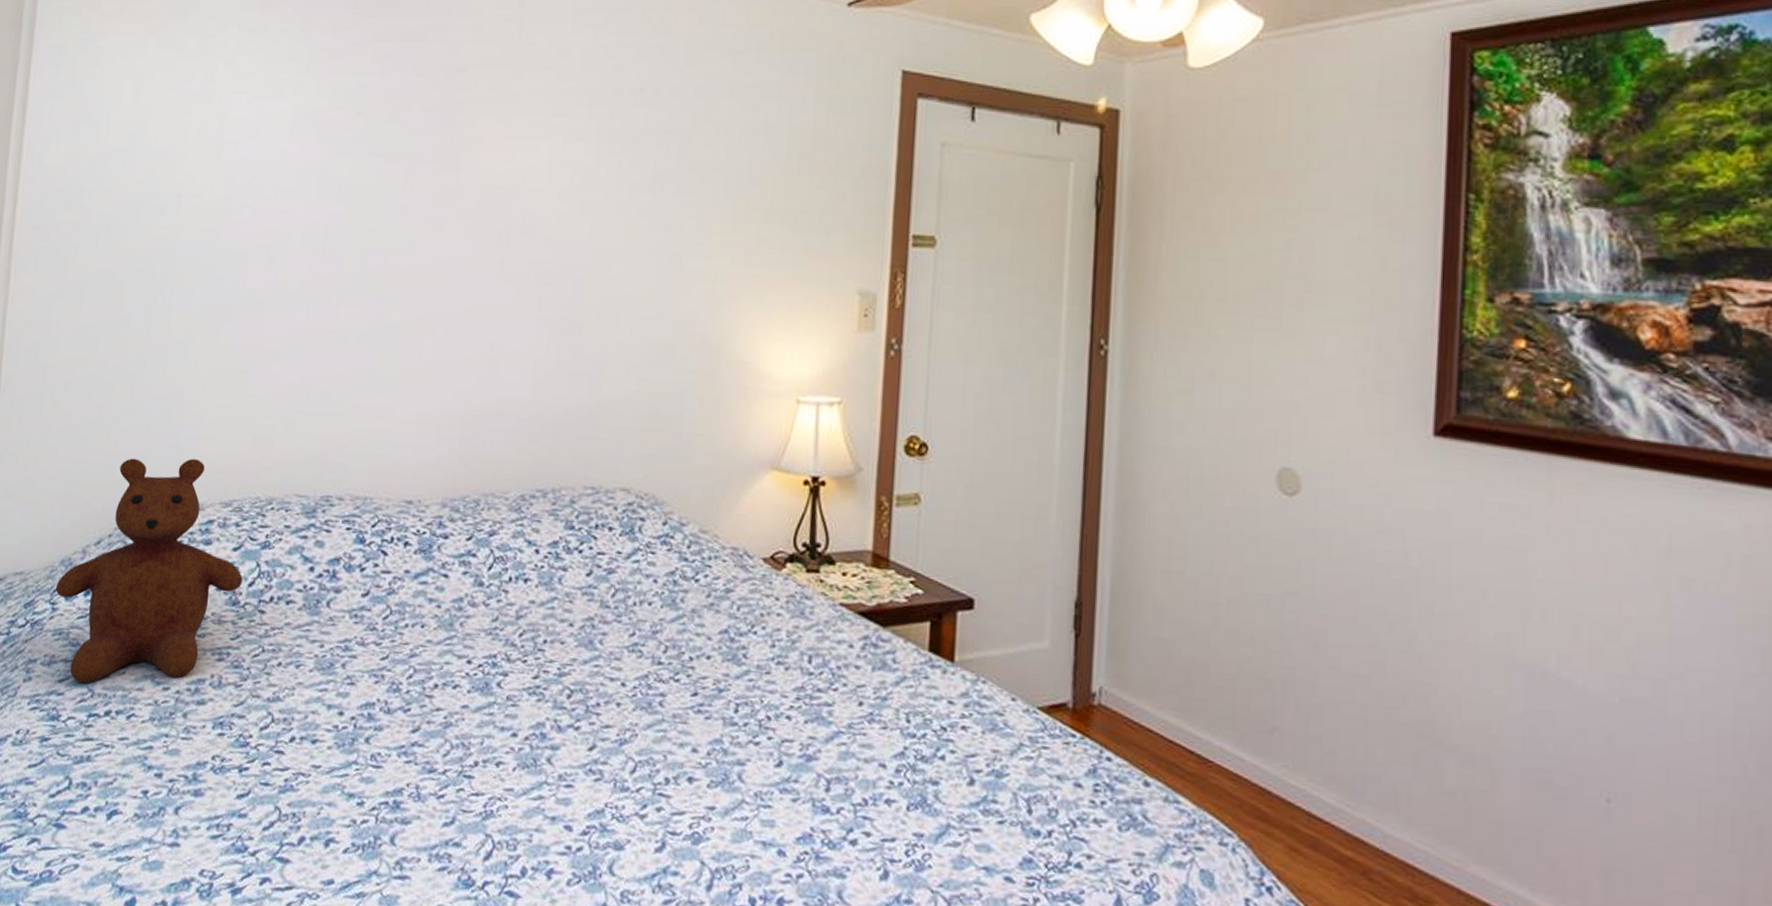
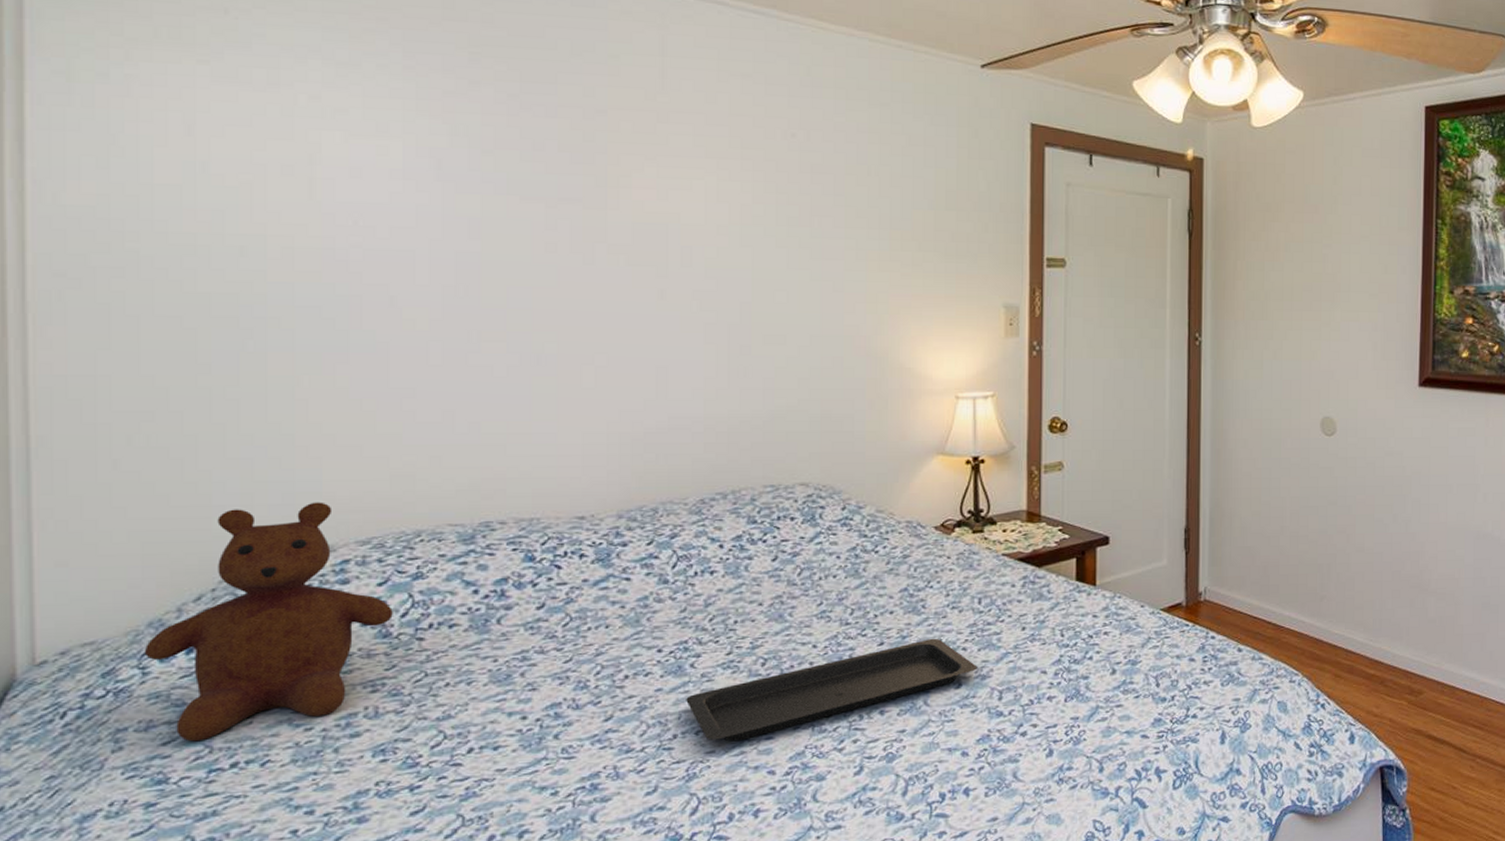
serving tray: none [490,697,803,783] -> present [686,638,978,742]

